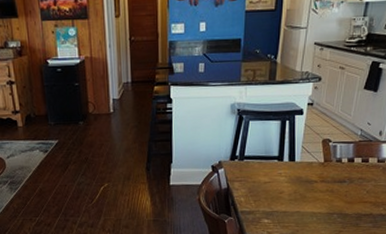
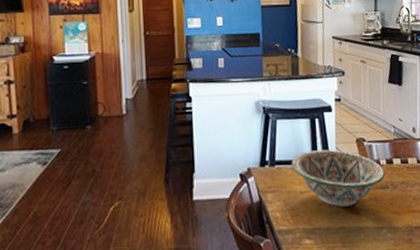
decorative bowl: none [259,148,344,196] -> present [292,149,385,207]

